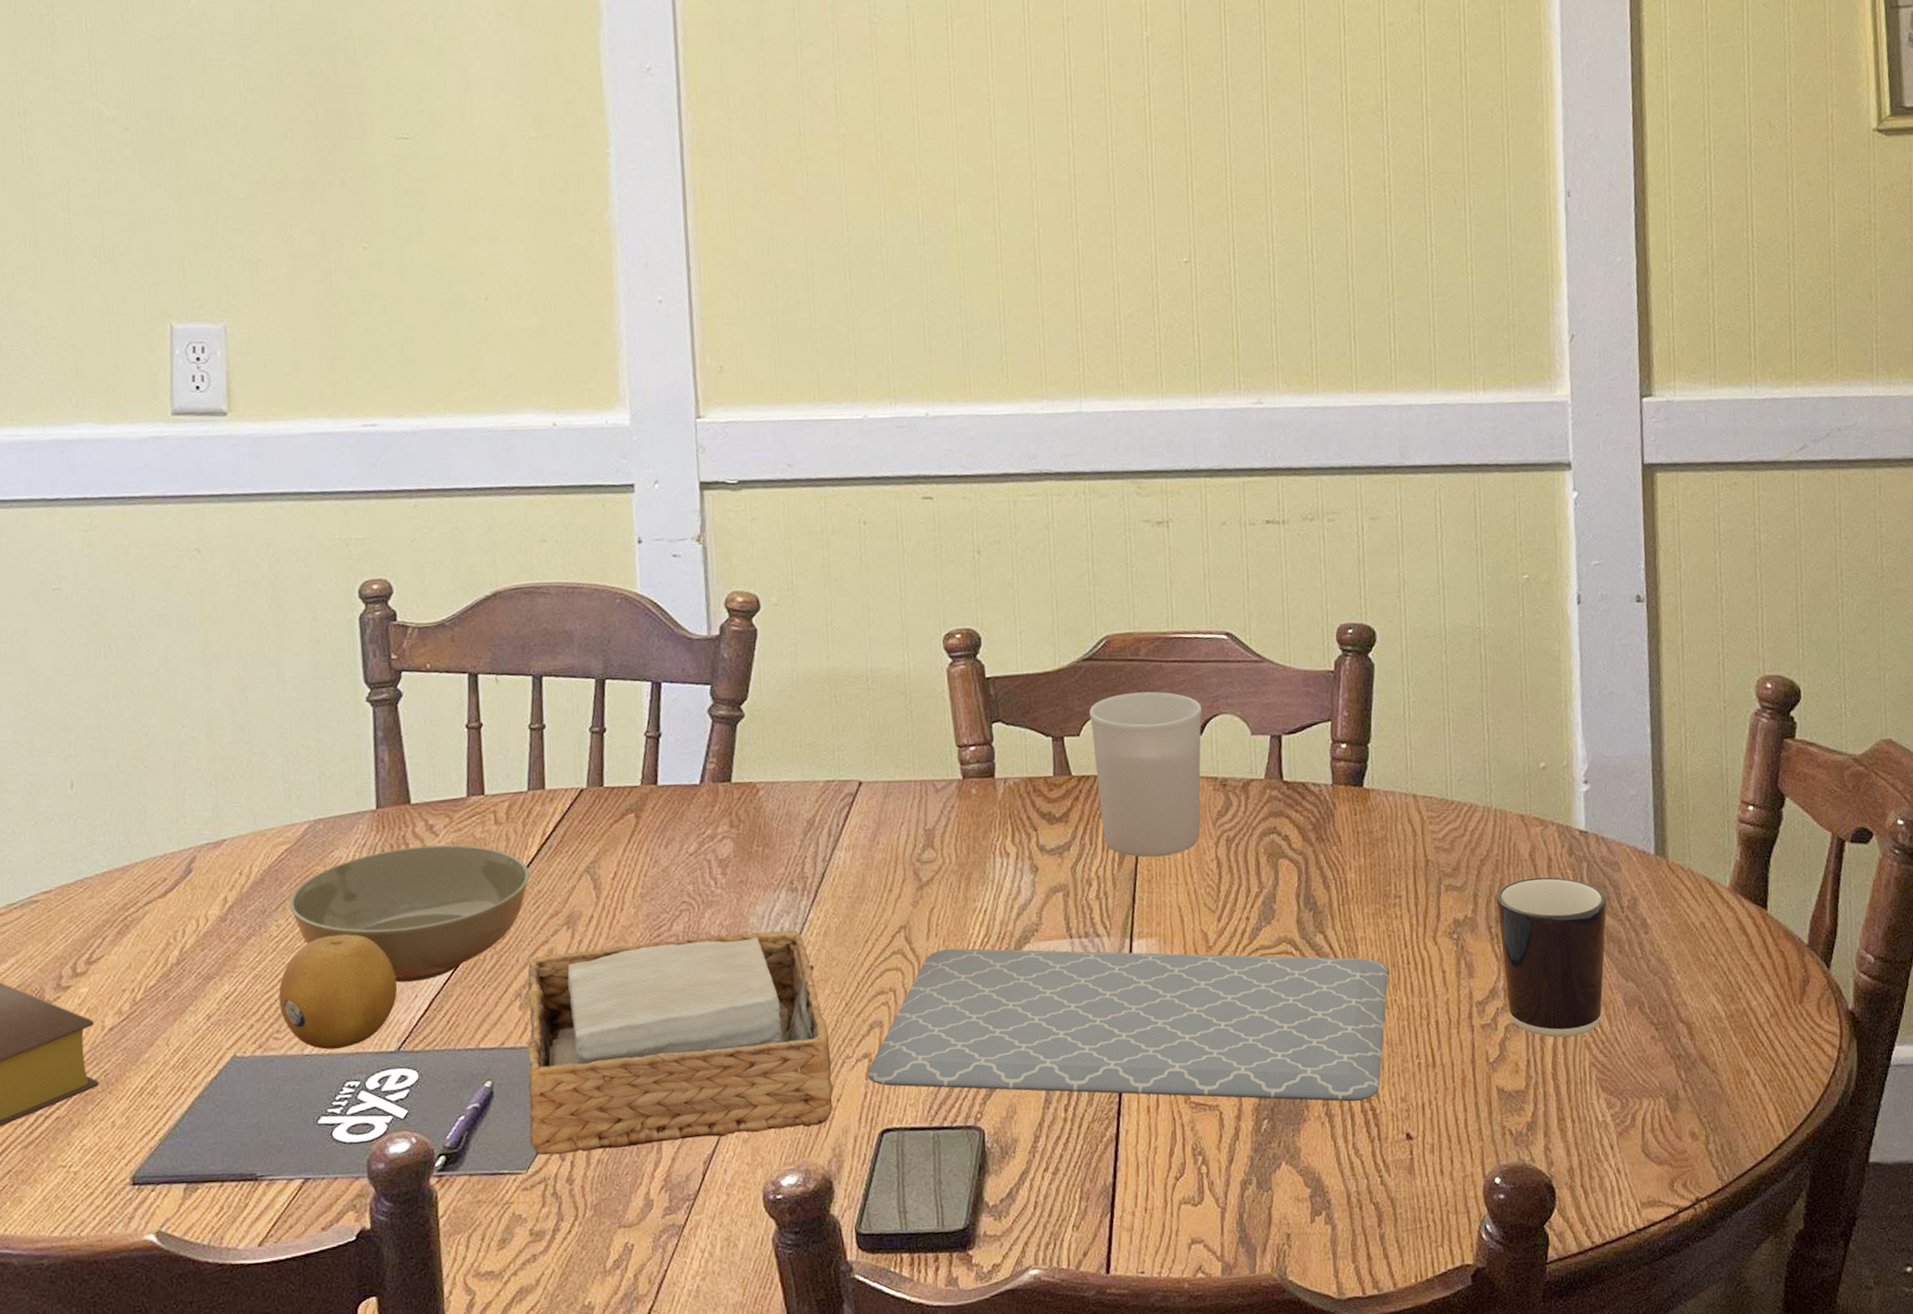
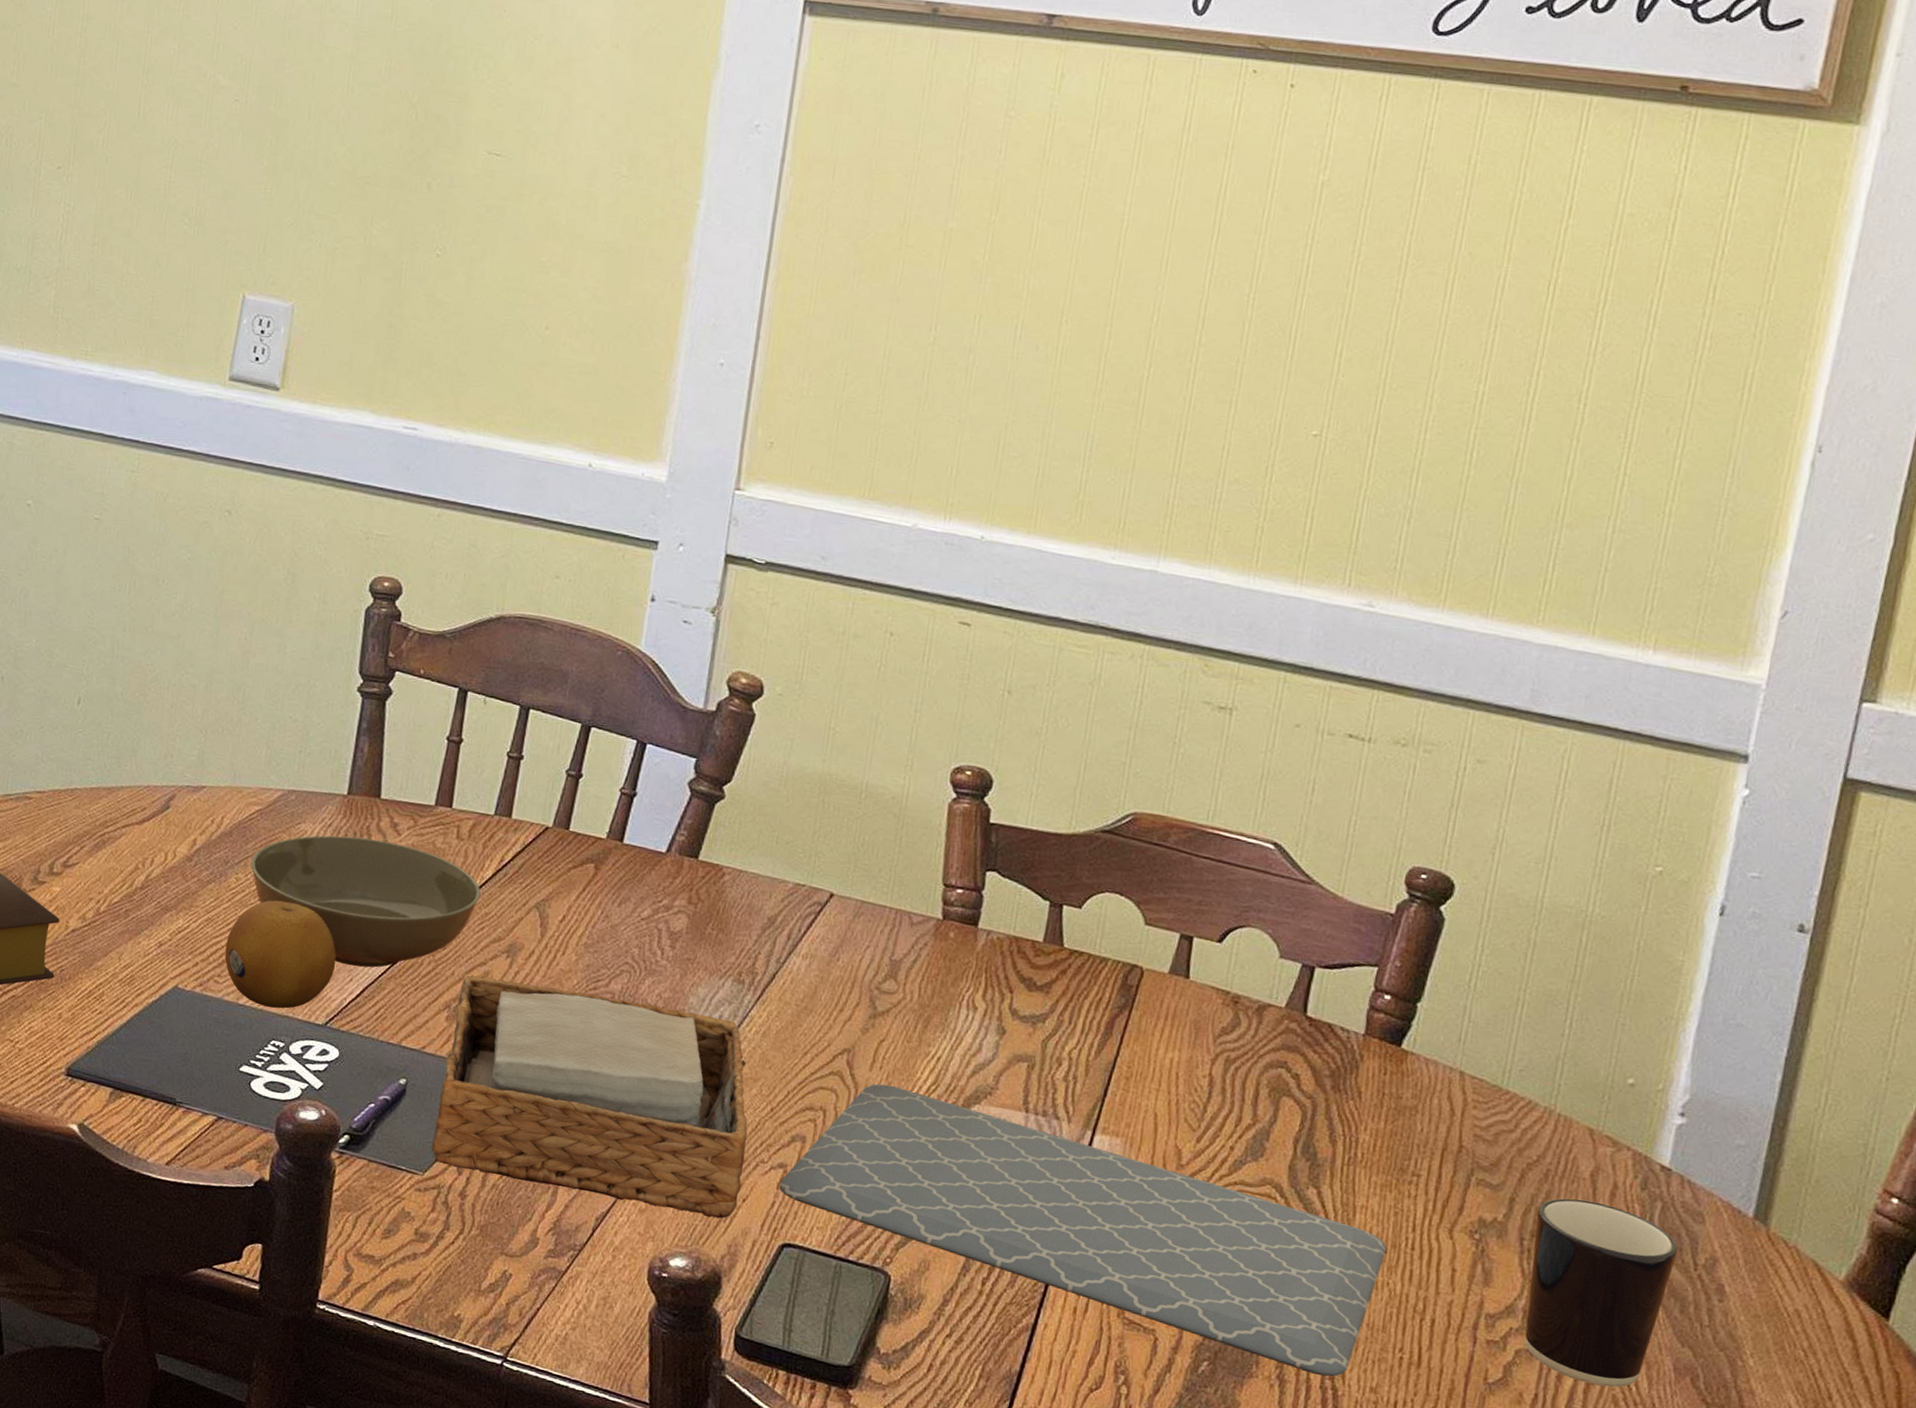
candle holder: present [1090,691,1202,858] -> none [1085,876,1228,1059]

